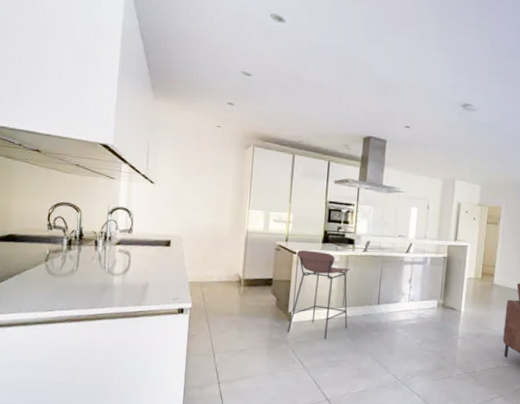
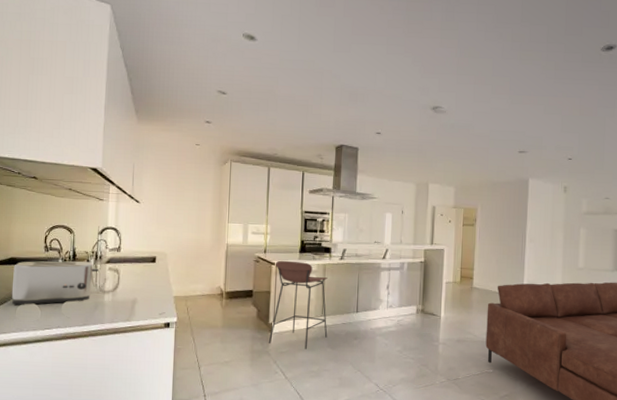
toaster: none [8,239,107,286] -> present [10,261,98,306]

